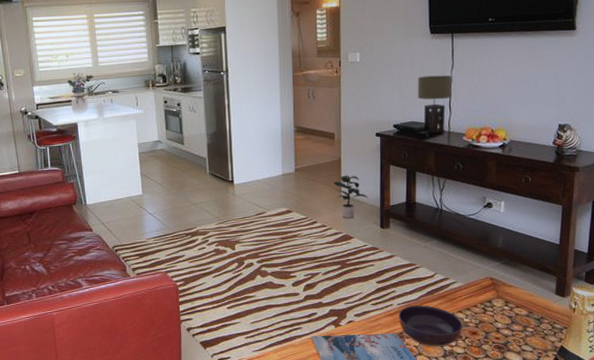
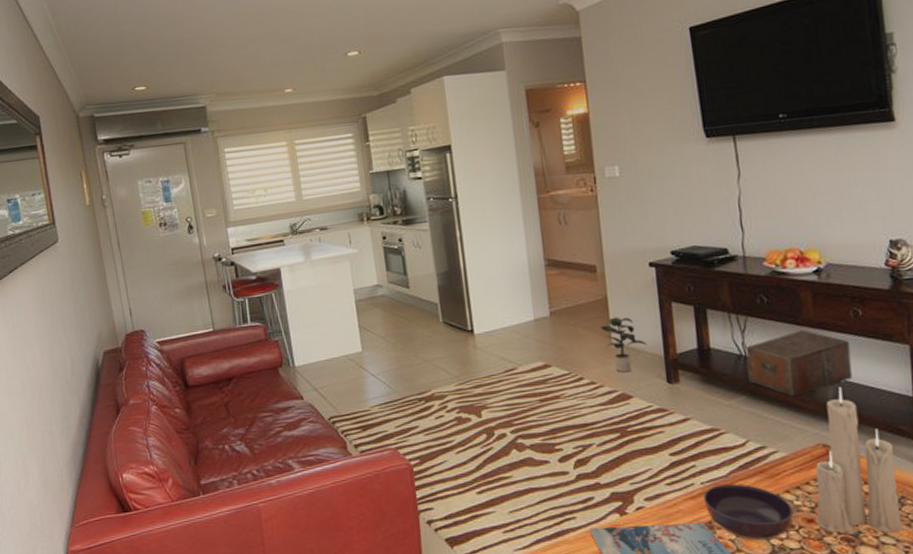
bouquet: present [67,72,94,115] -> none [266,208,298,259]
table lamp: present [417,75,453,134] -> none [695,186,743,260]
decorative box: none [442,191,519,241] -> present [746,330,853,397]
candle: none [478,235,541,343] -> present [815,387,904,533]

